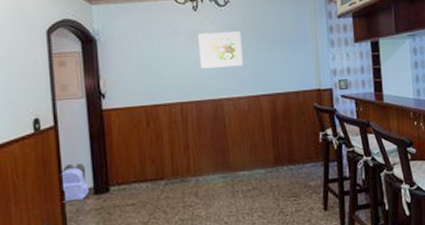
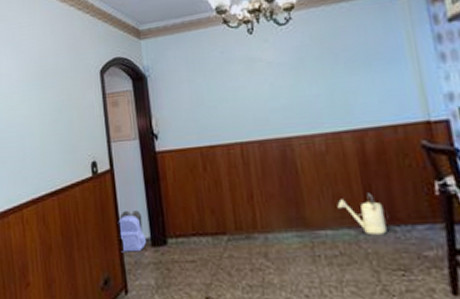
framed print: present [198,31,243,69] -> none [256,53,315,102]
watering can: none [253,141,288,174] -> present [337,193,388,236]

